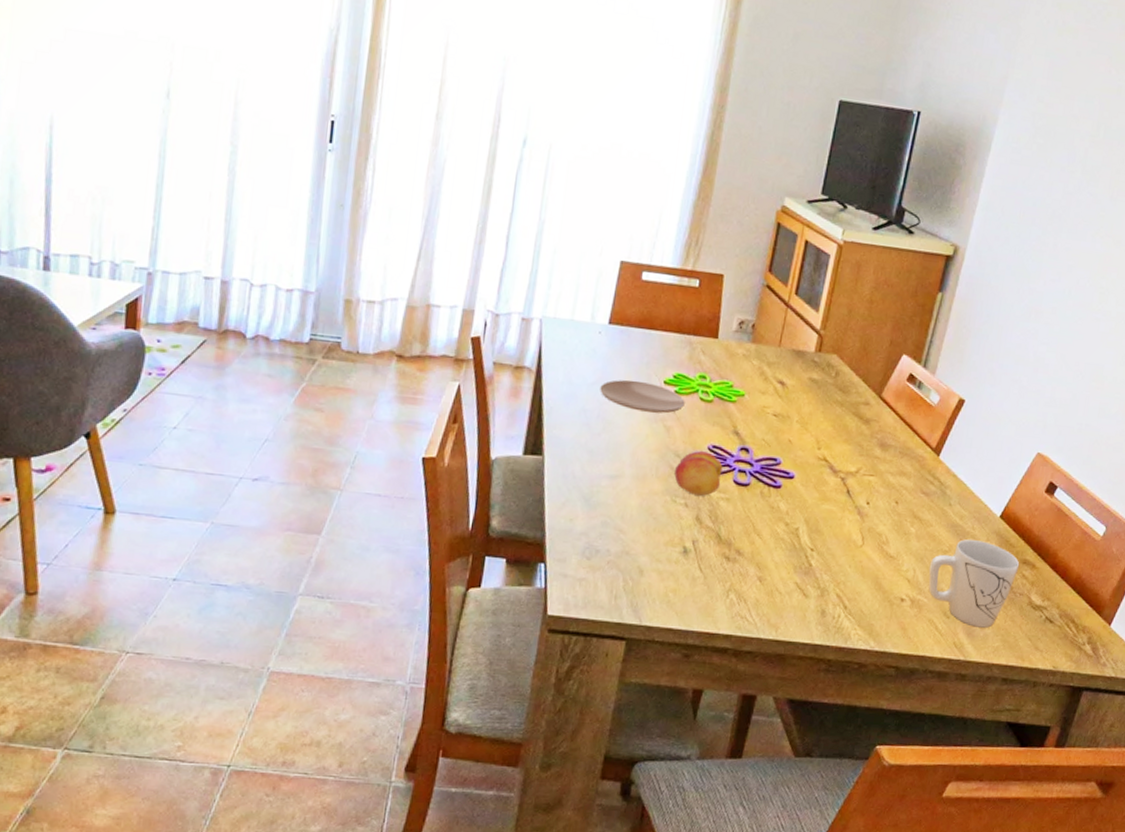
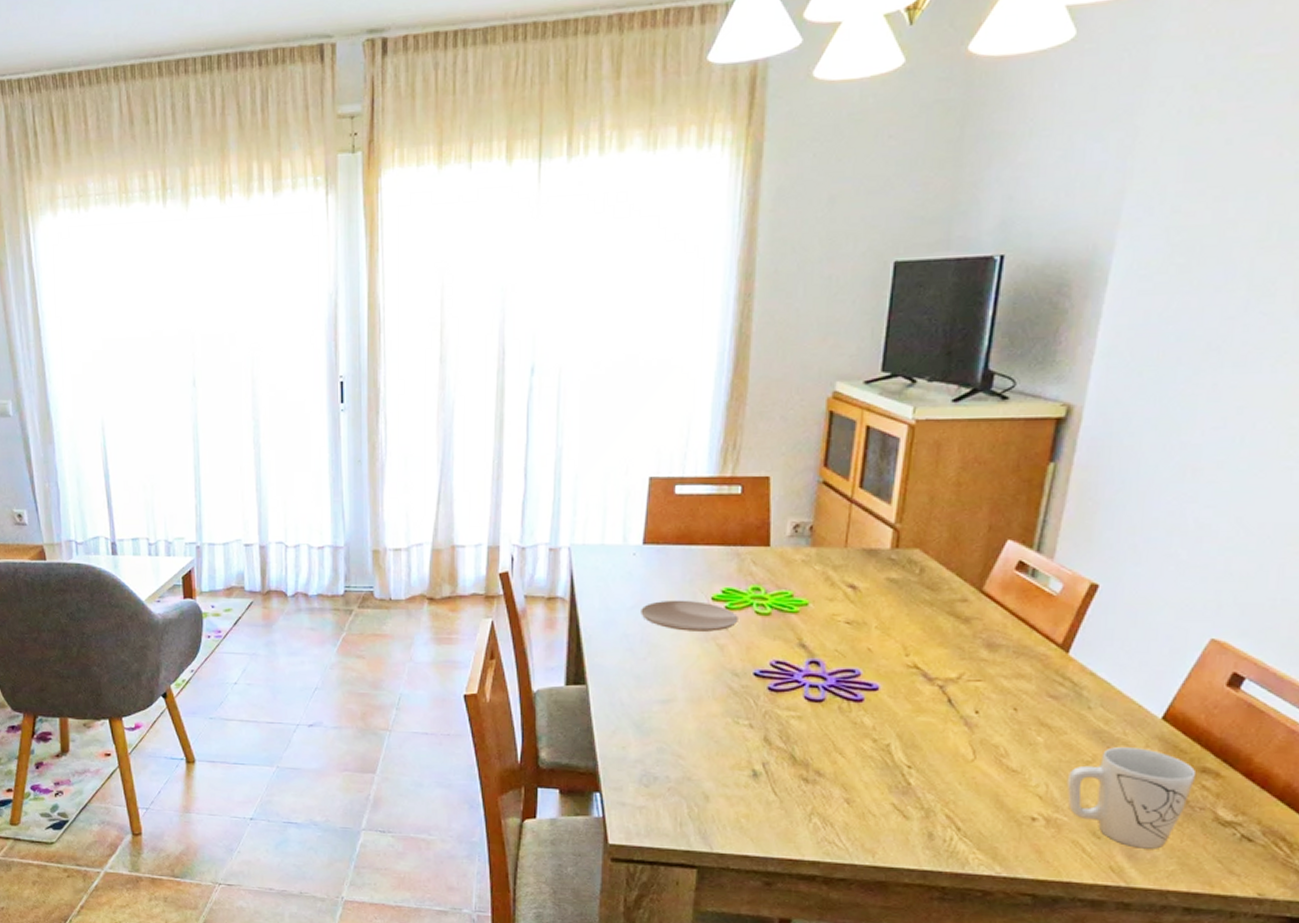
fruit: present [674,451,723,496] -> none [734,668,790,715]

